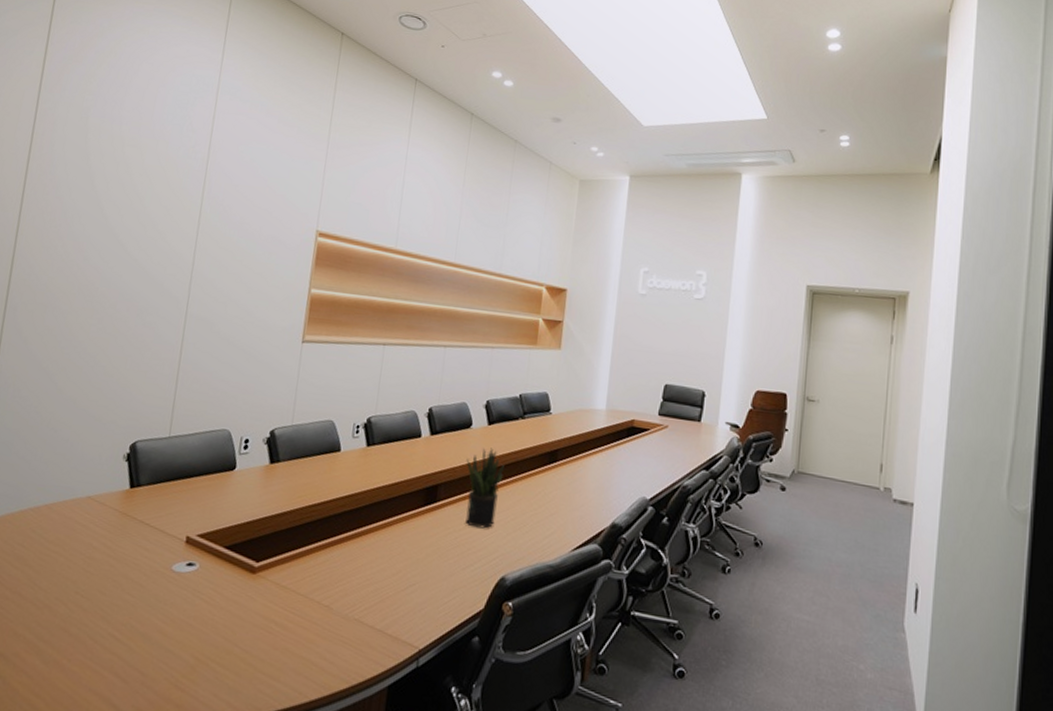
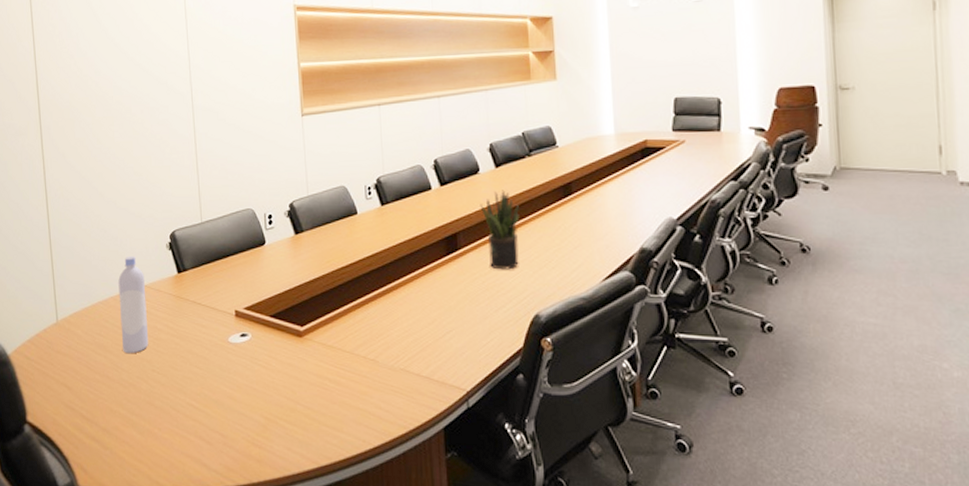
bottle: none [45,461,91,572] -> present [118,255,149,354]

